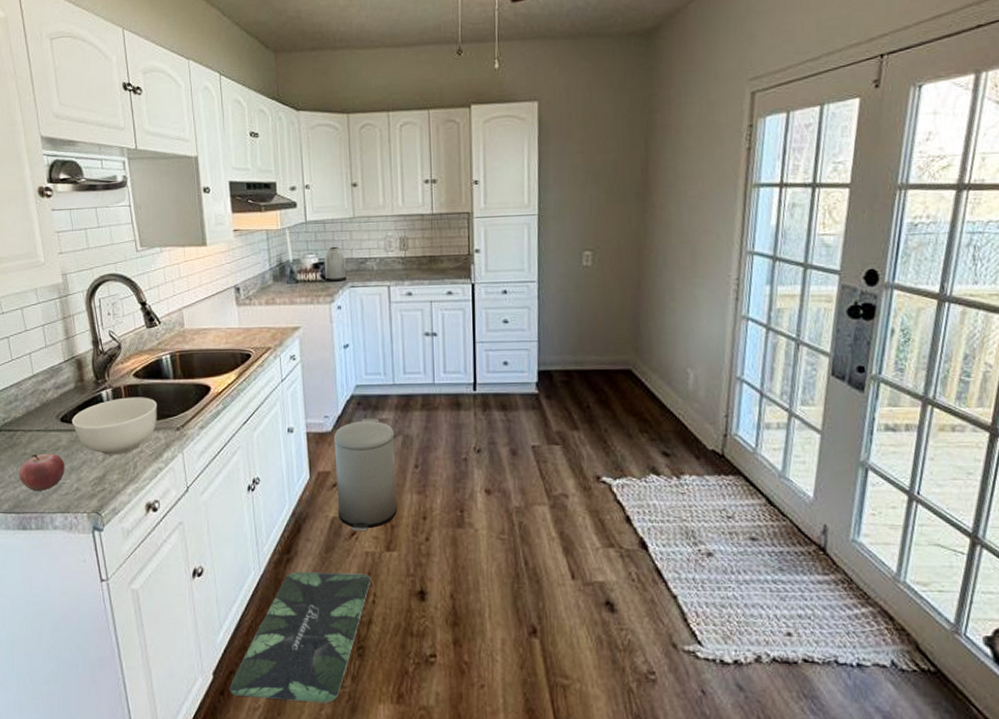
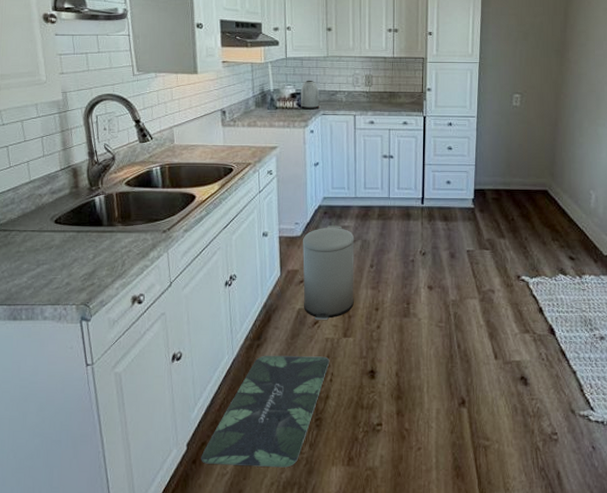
fruit: present [18,453,65,491] -> none [11,251,57,285]
bowl: present [72,397,157,455] -> none [65,203,146,254]

